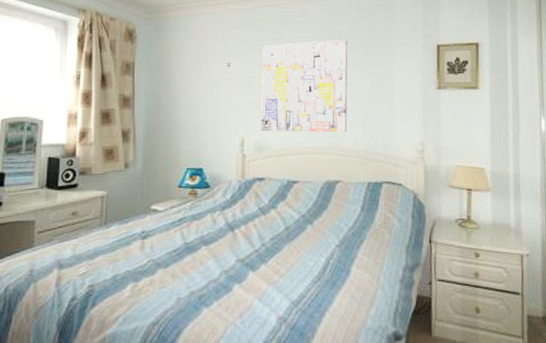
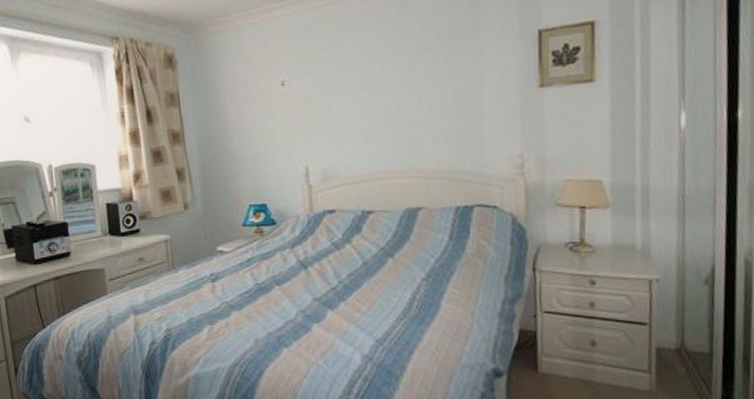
wall art: present [260,40,348,133] -> none [320,37,428,157]

